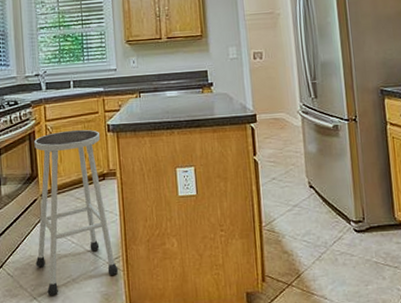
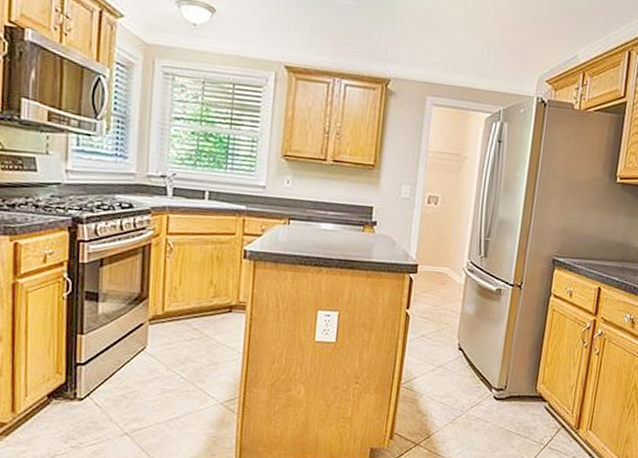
stool: present [34,129,119,295] -> none [132,249,234,432]

